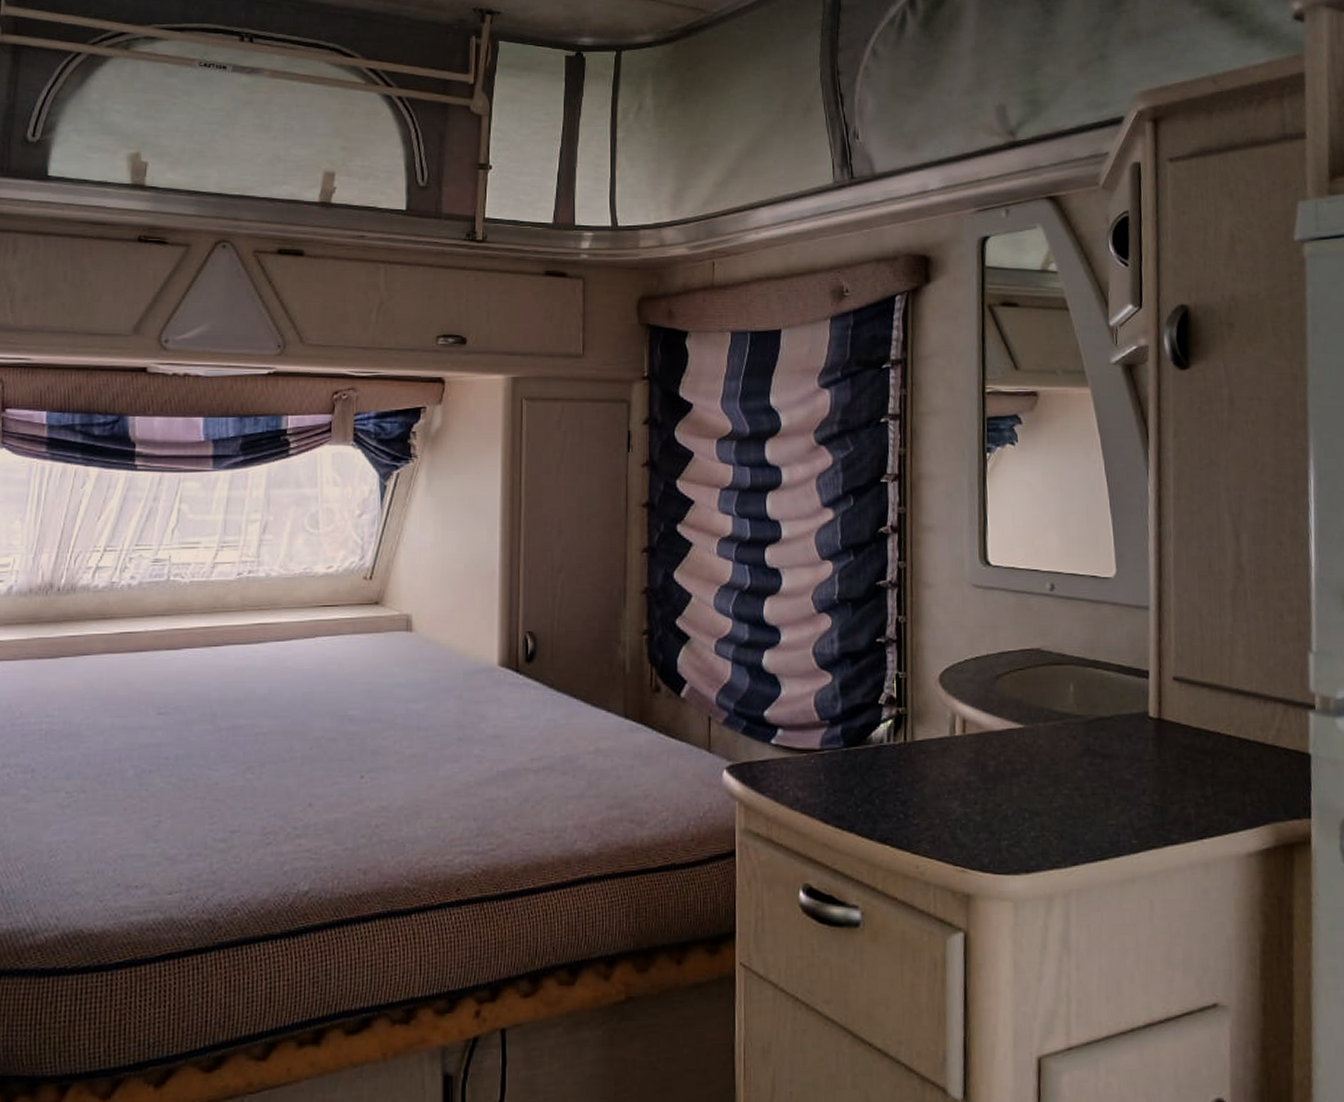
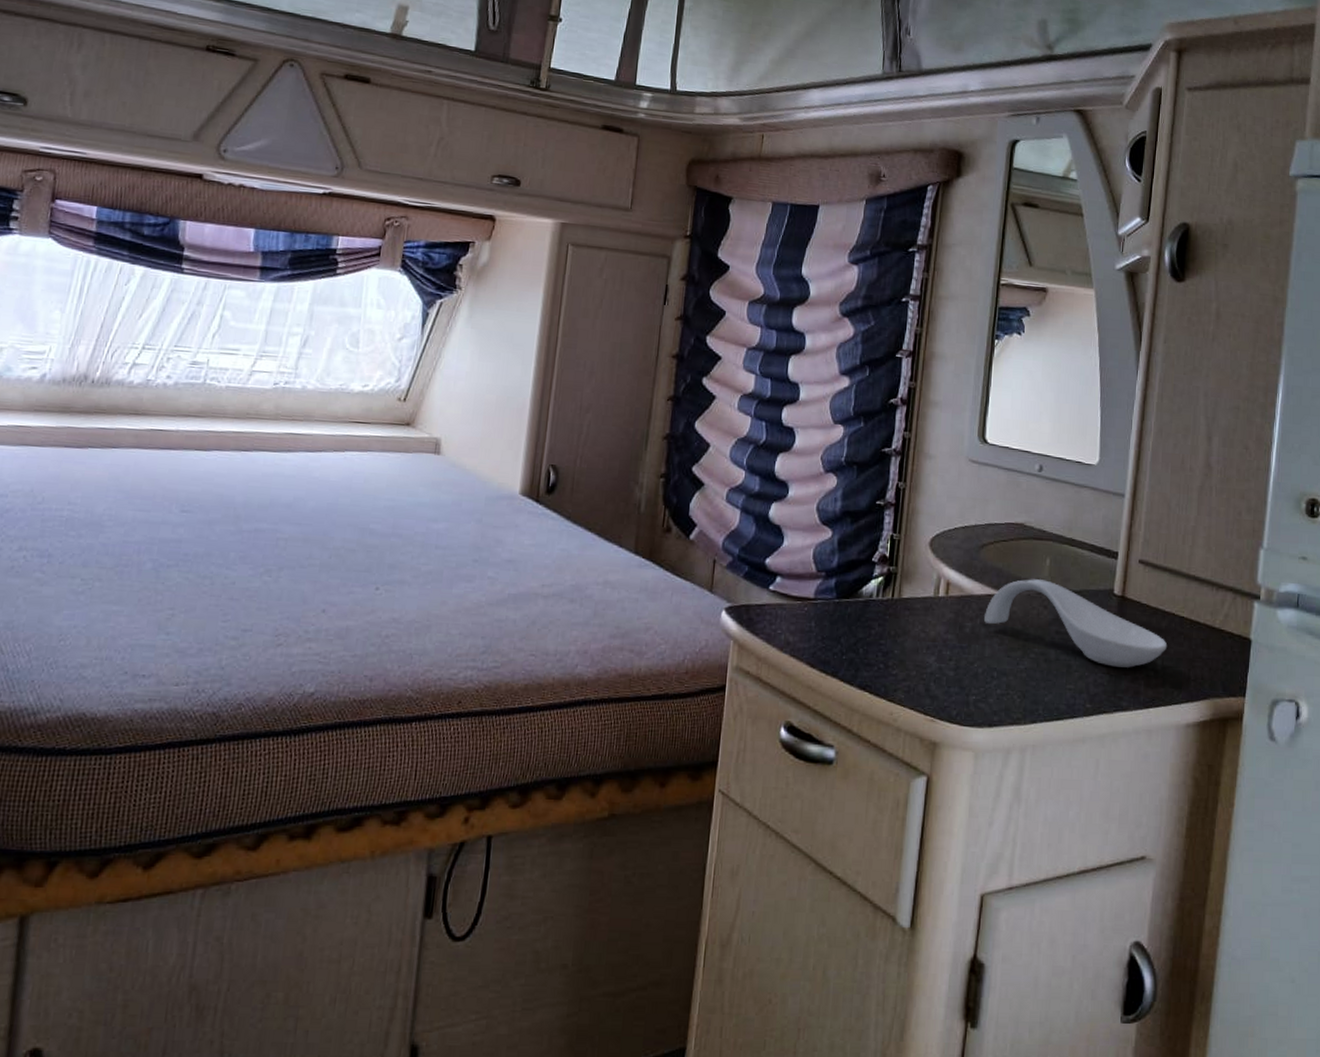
spoon rest: none [1008,708,1216,797] -> present [984,579,1168,668]

